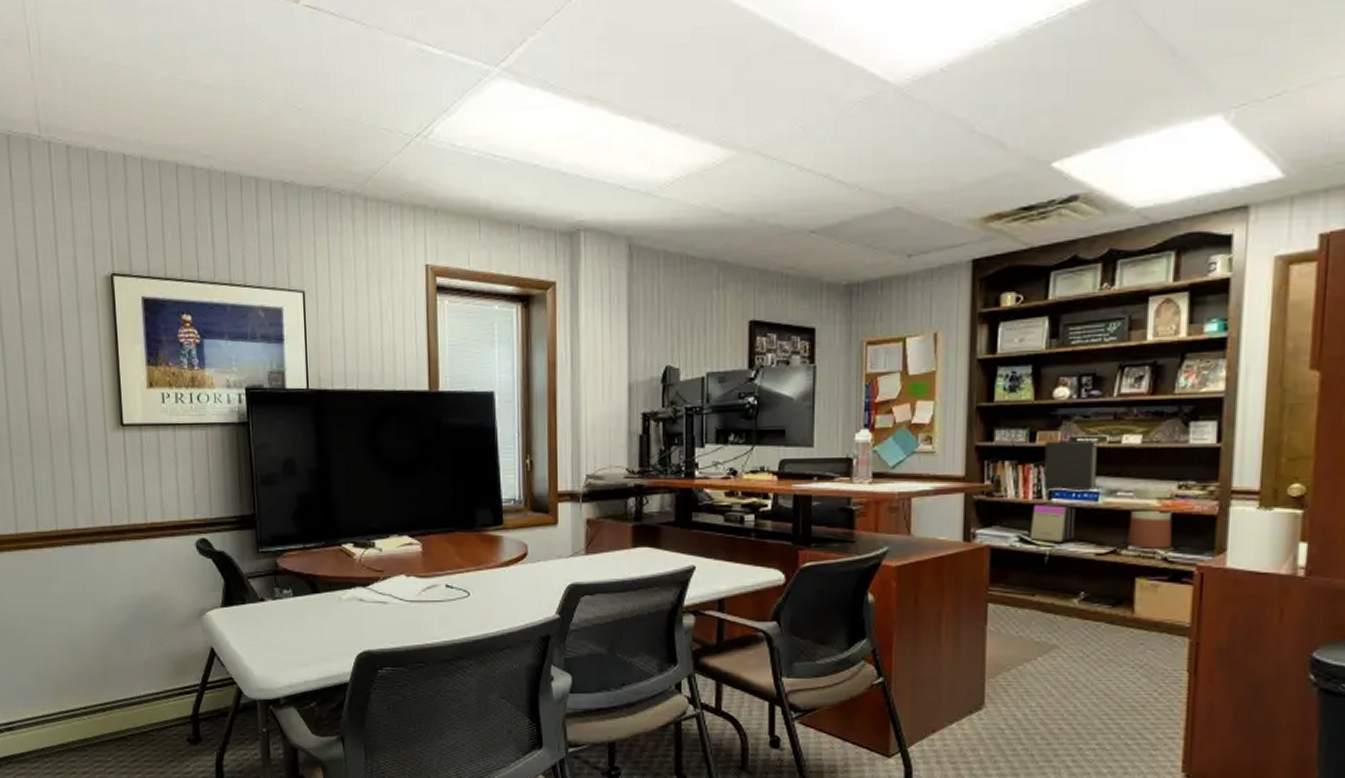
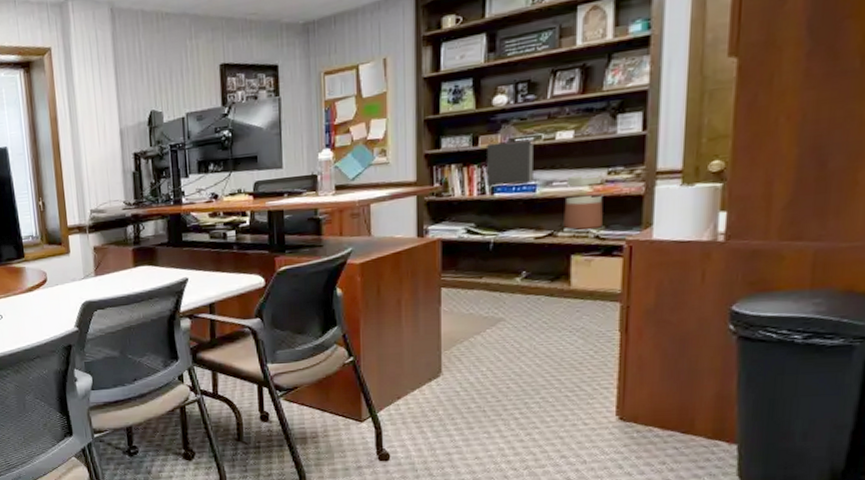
books: present [1029,502,1076,542] -> none [476,196,516,231]

